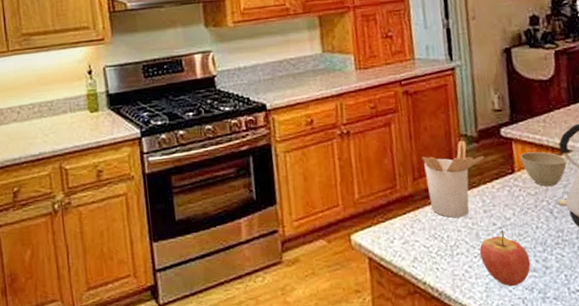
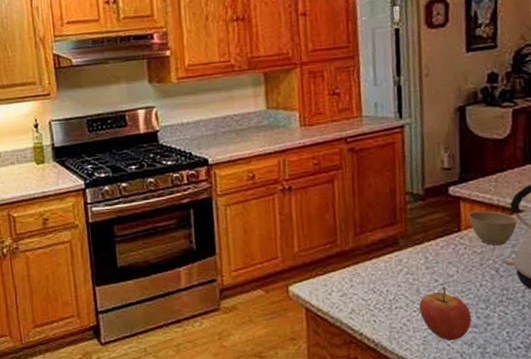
utensil holder: present [422,140,485,218] -> none [365,198,430,273]

